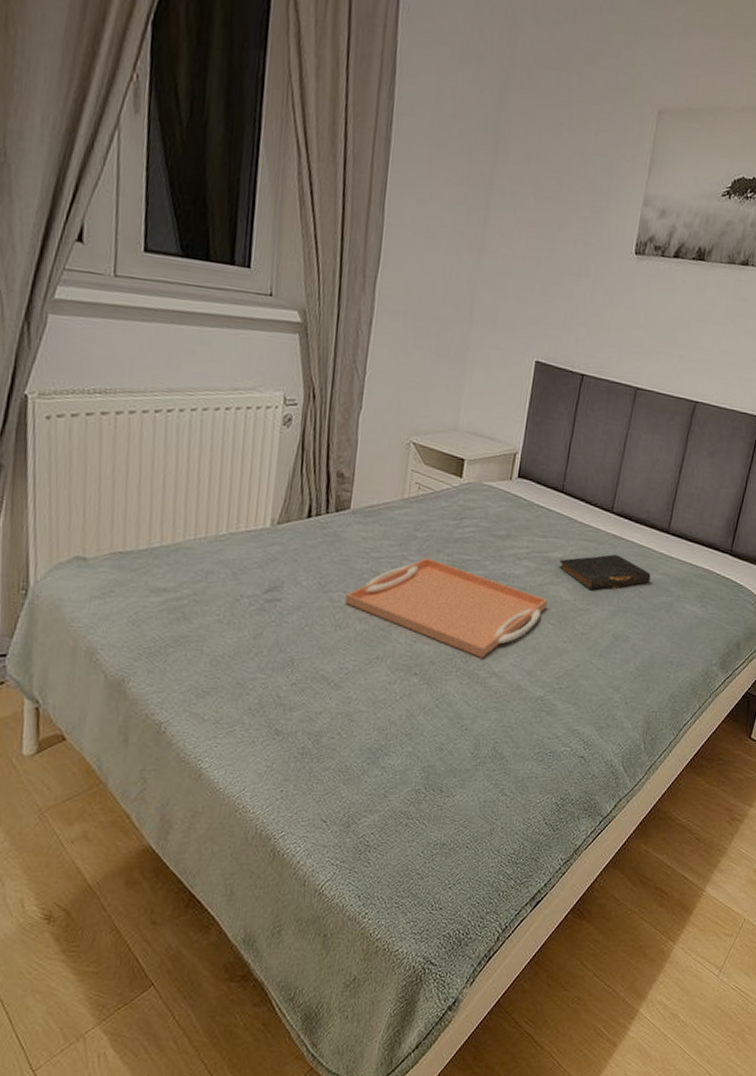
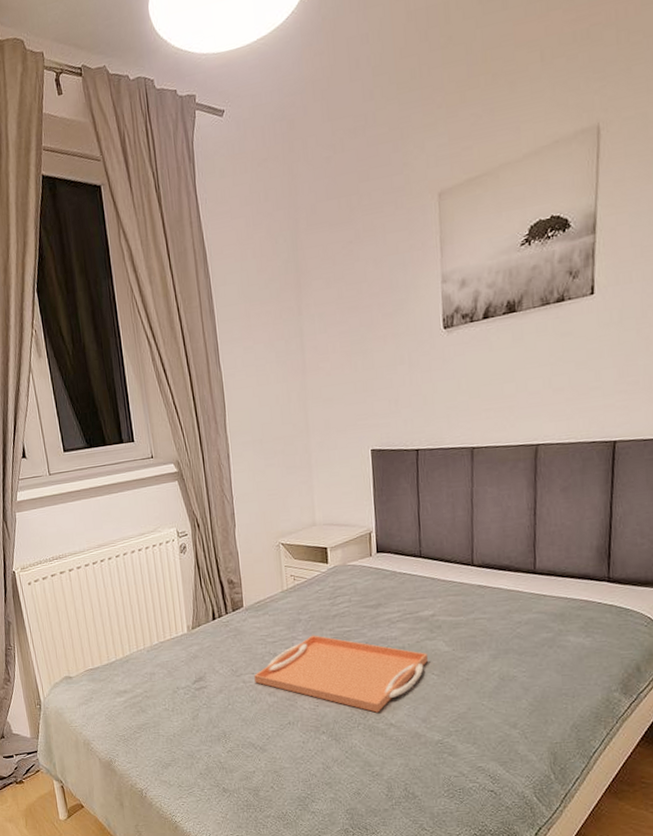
book: present [558,554,651,590] -> none [431,603,526,638]

